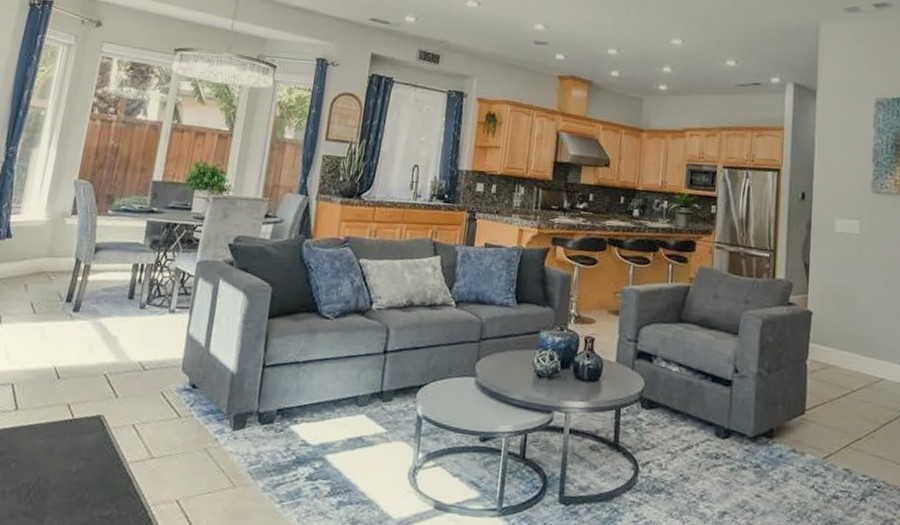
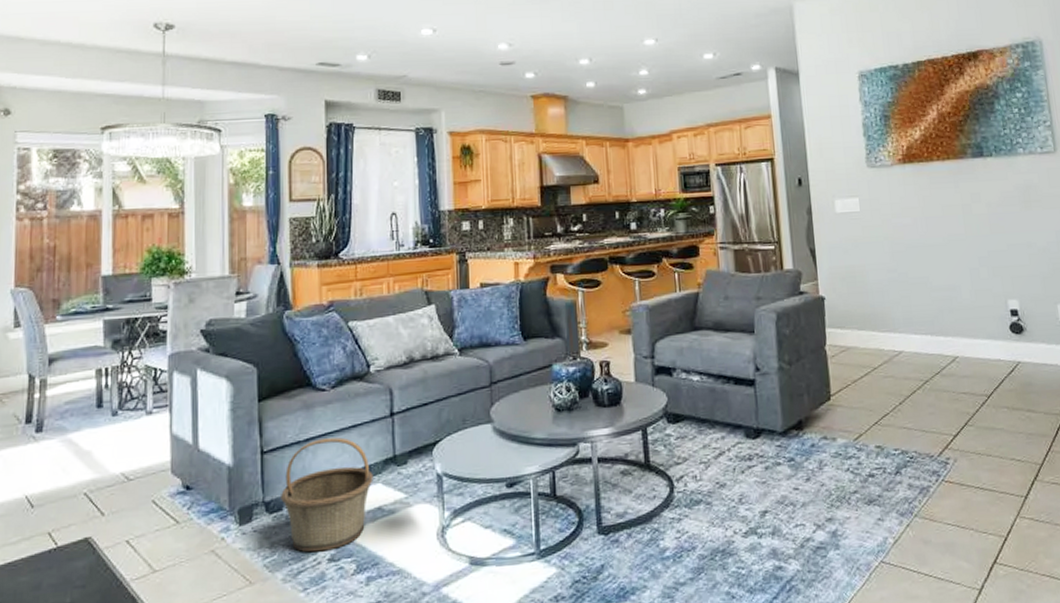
basket: none [273,363,360,469] -> present [281,437,374,553]

